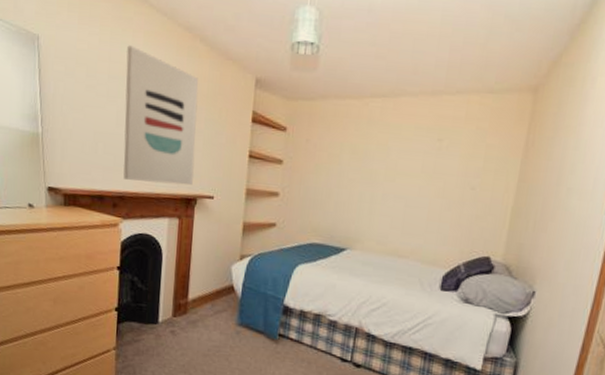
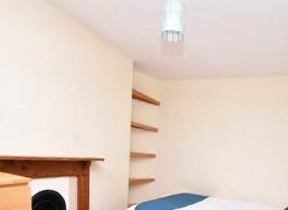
wall art: present [123,45,199,186] -> none [23,31,87,151]

